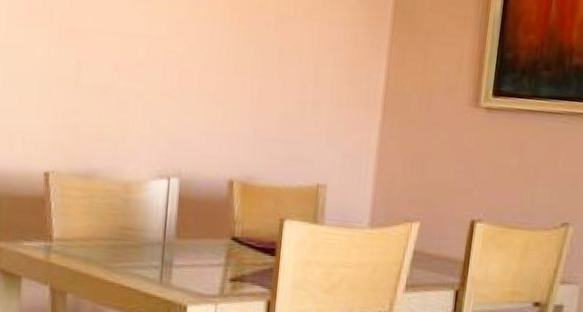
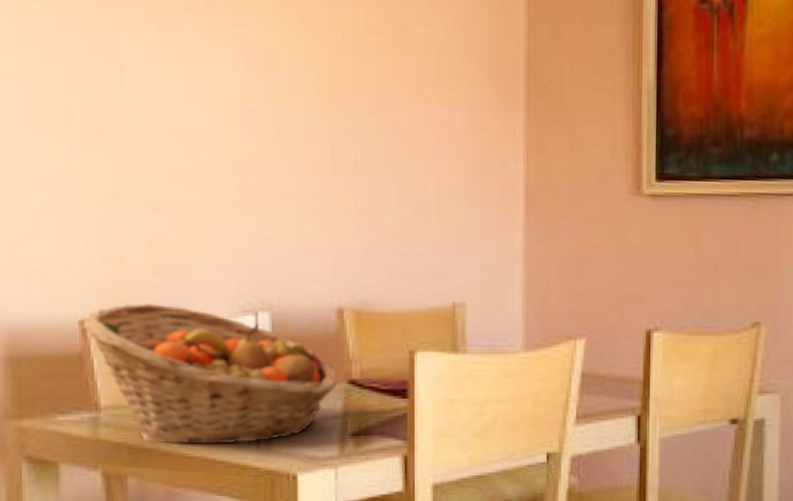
fruit basket: none [47,162,225,278] -> present [83,303,338,445]

